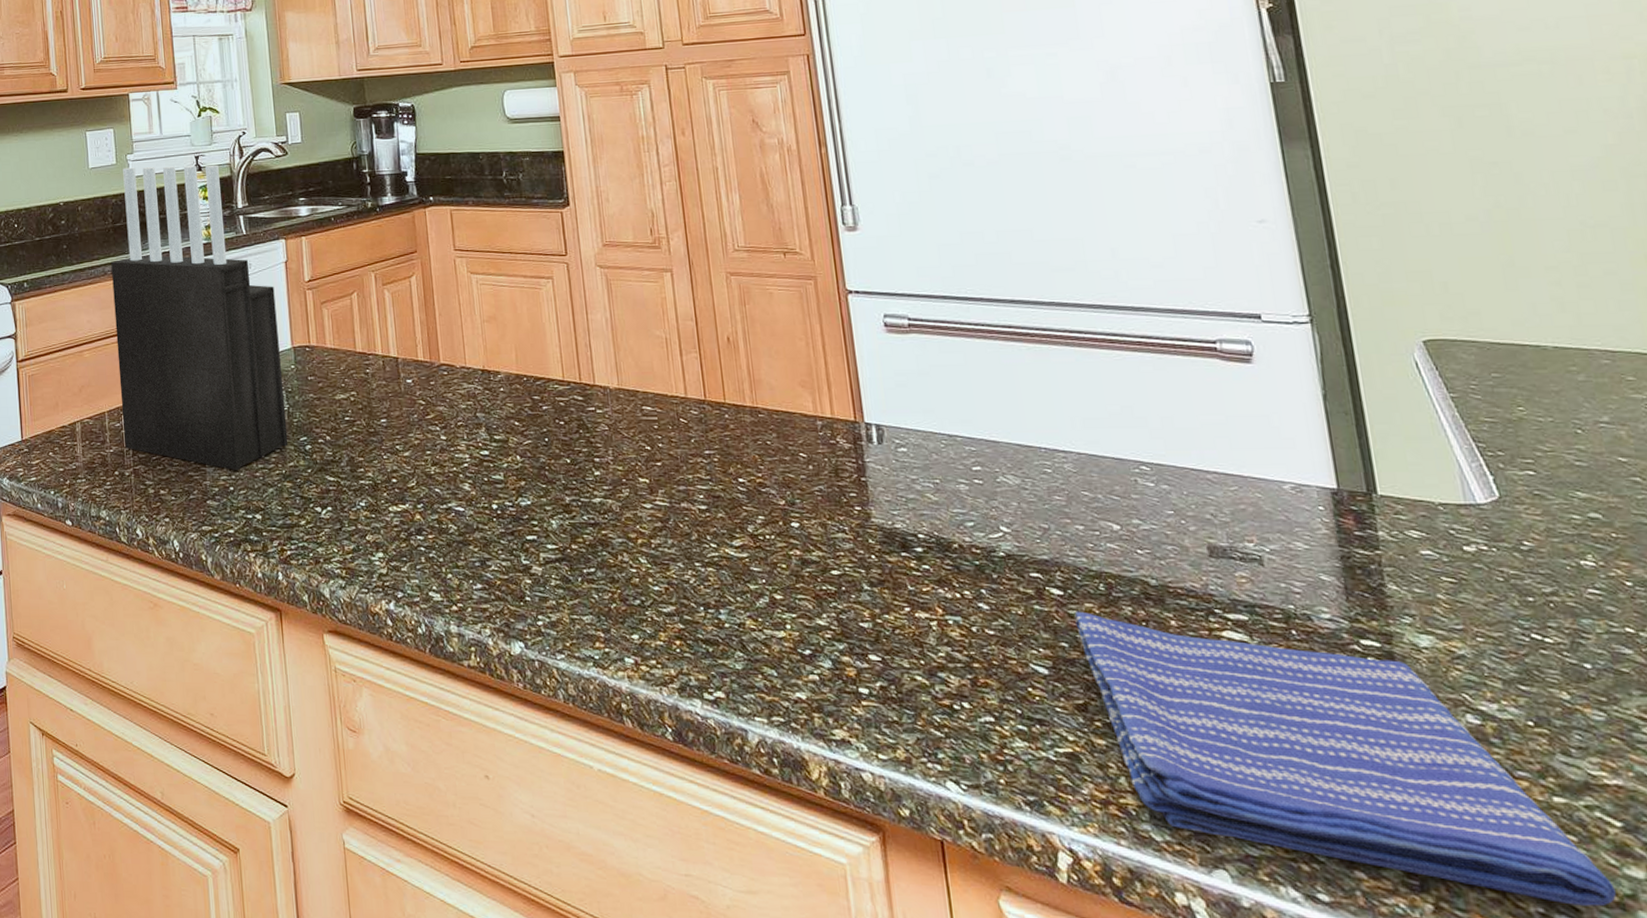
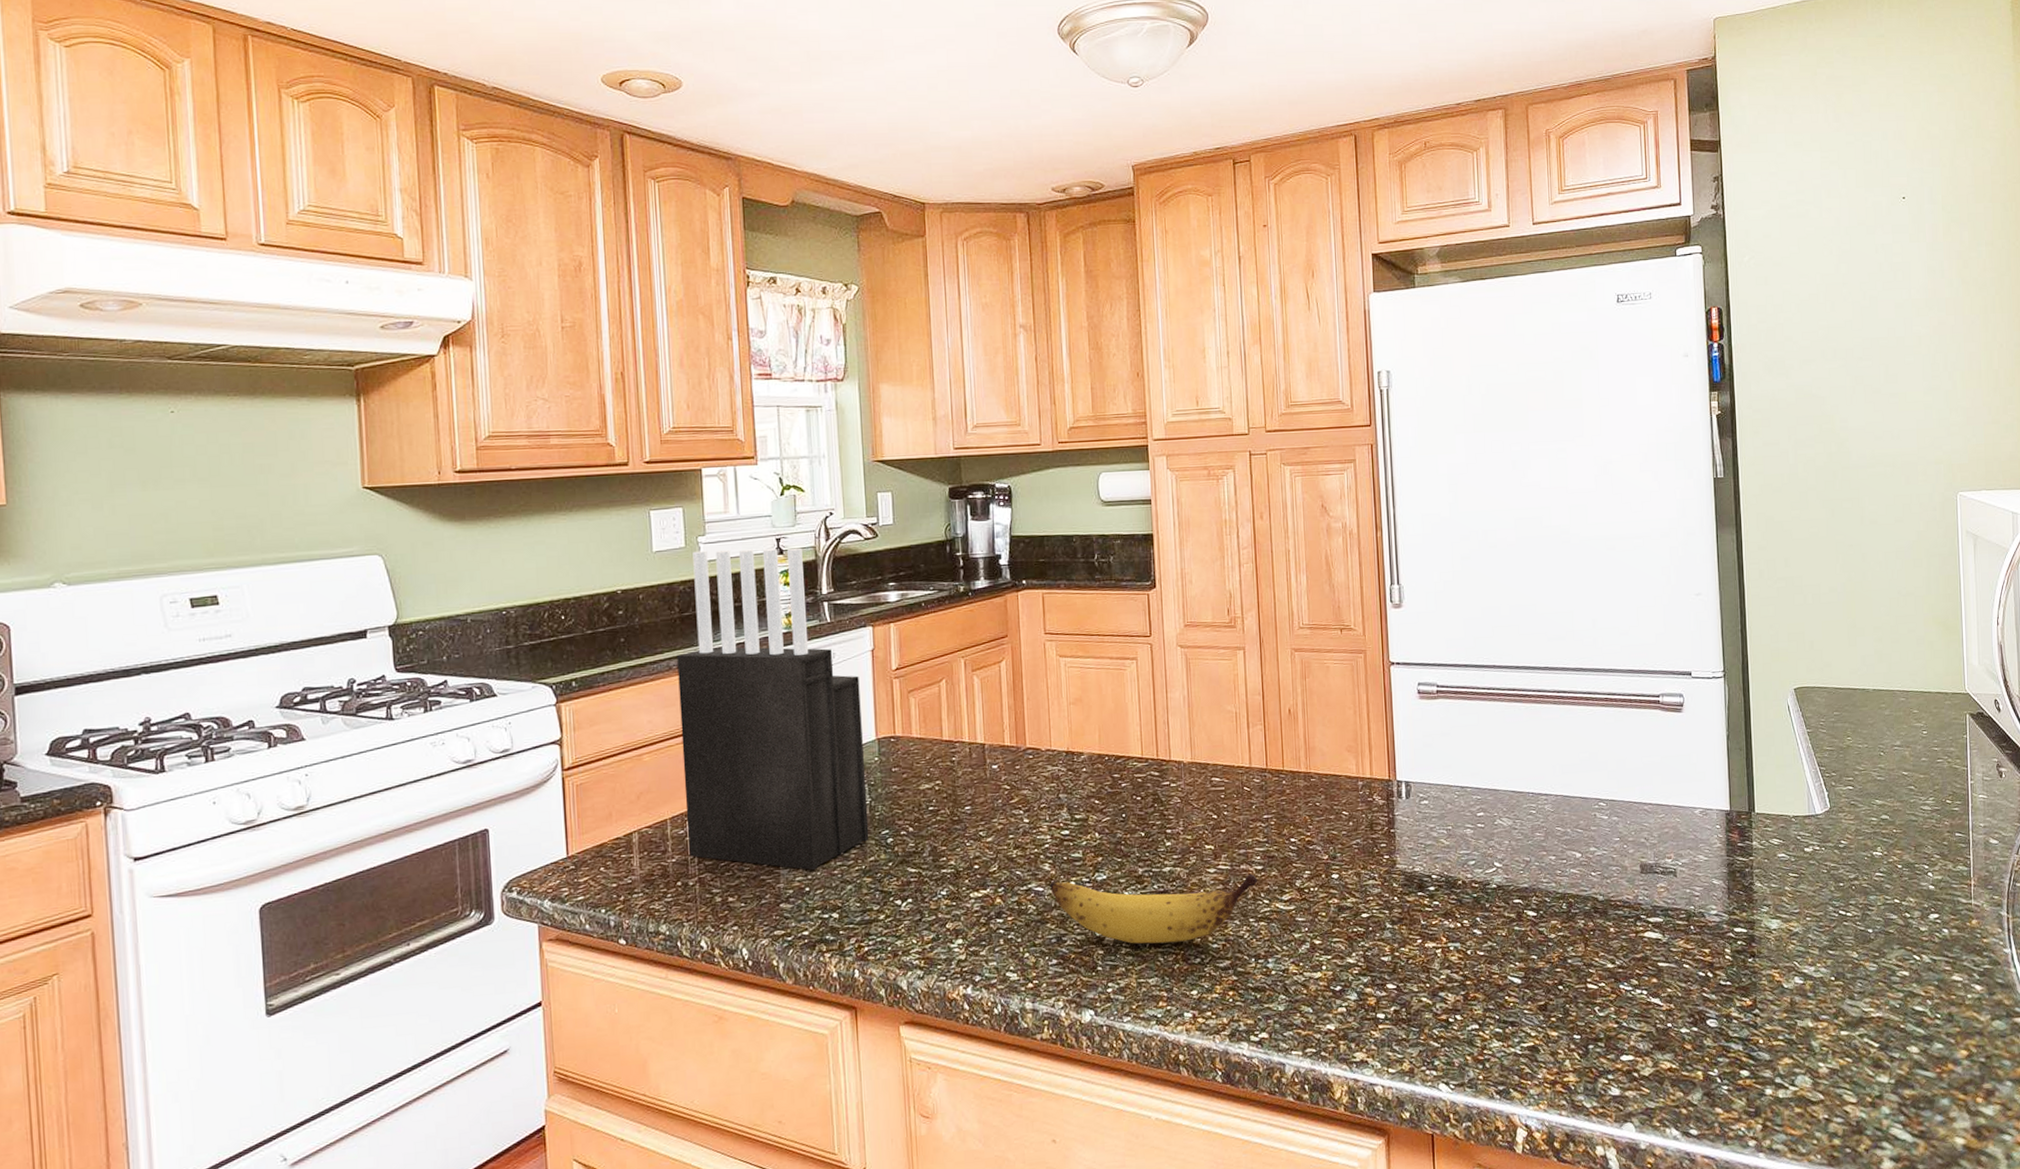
banana: none [470,501,703,580] -> present [1049,873,1258,944]
dish towel: present [1074,611,1616,907] -> none [1543,928,1870,1110]

